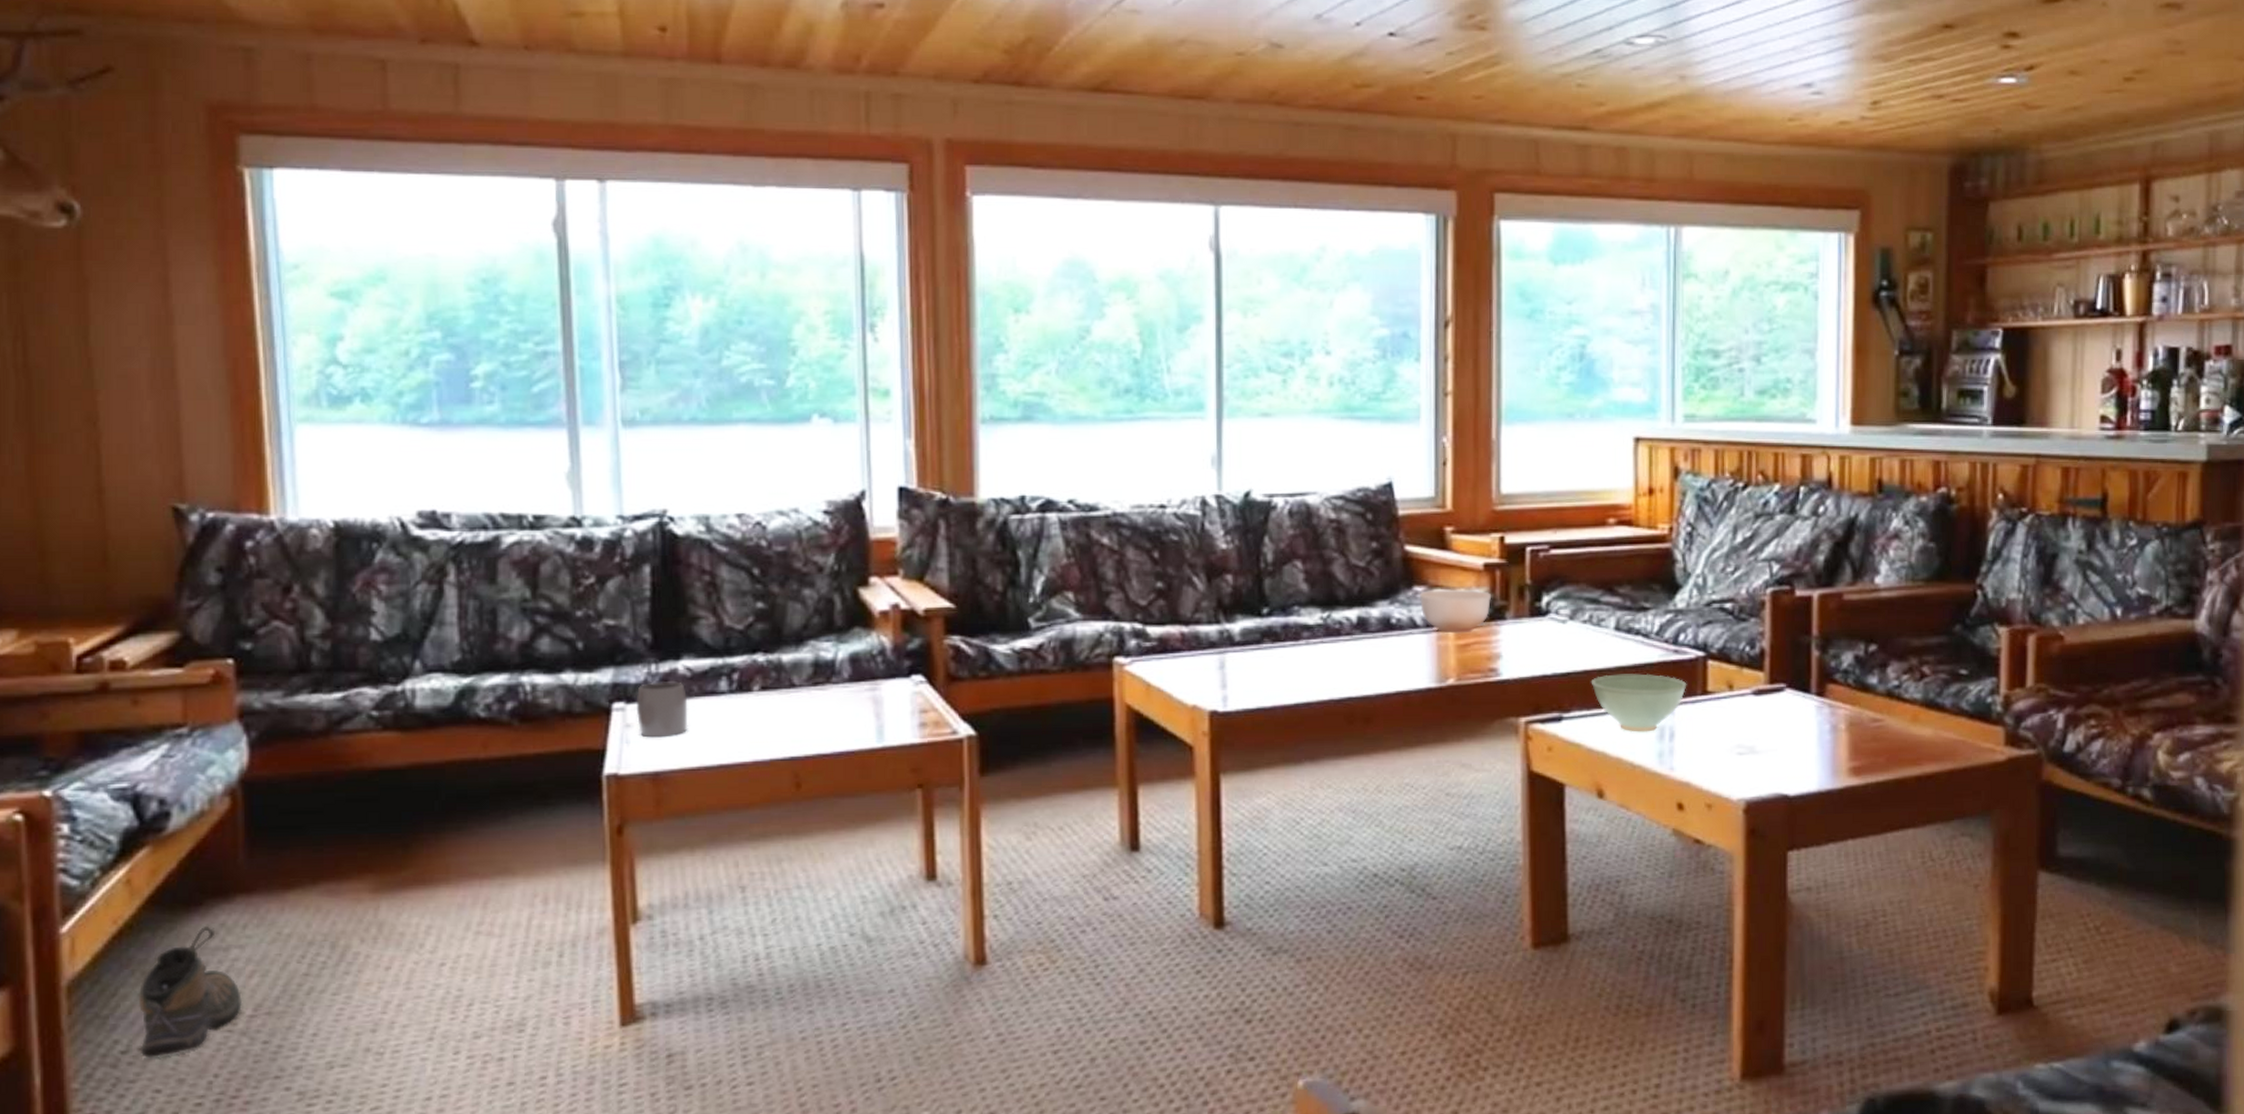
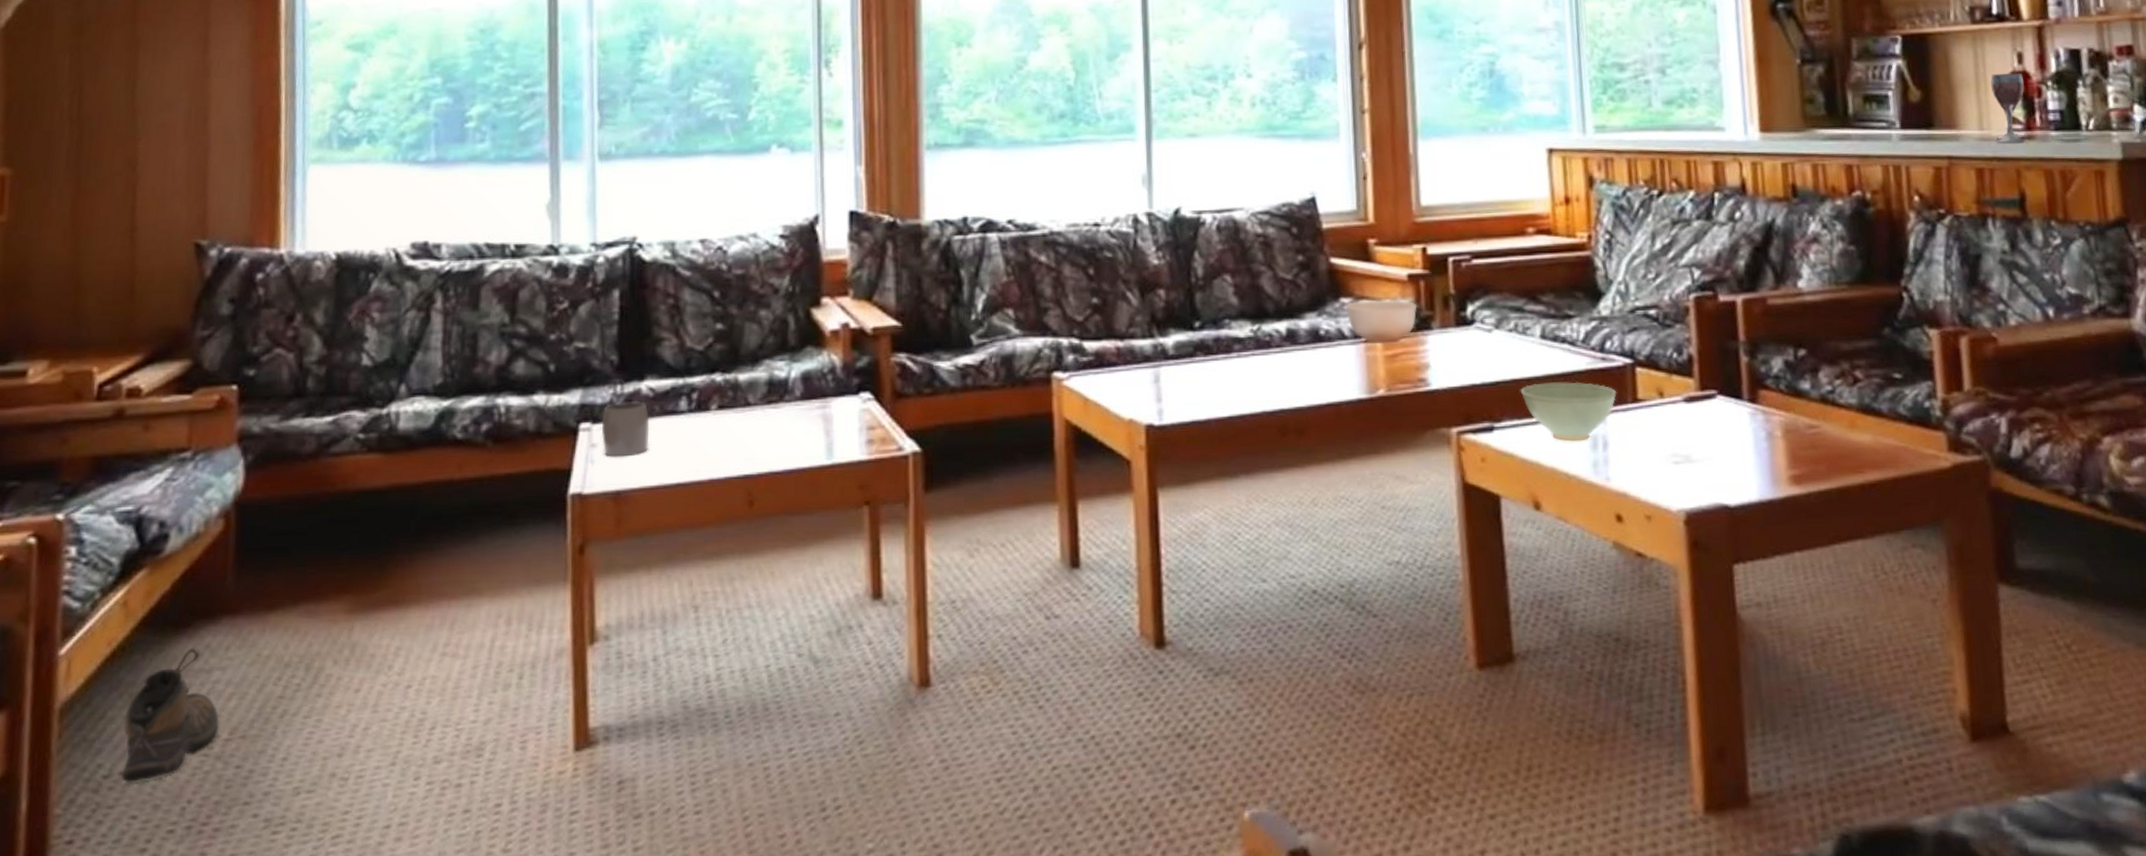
cup: none [2084,370,2119,444] -> present [1990,73,2027,145]

